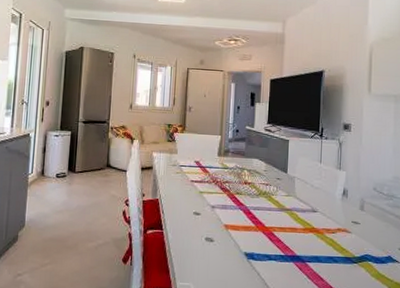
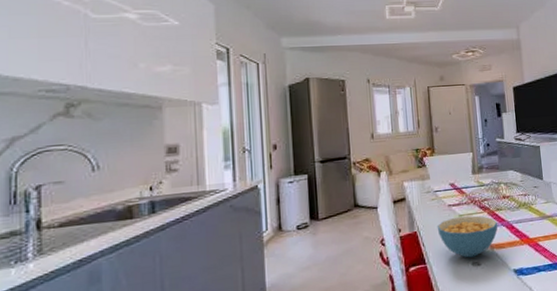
cereal bowl: none [177,193,236,233] -> present [437,215,498,258]

